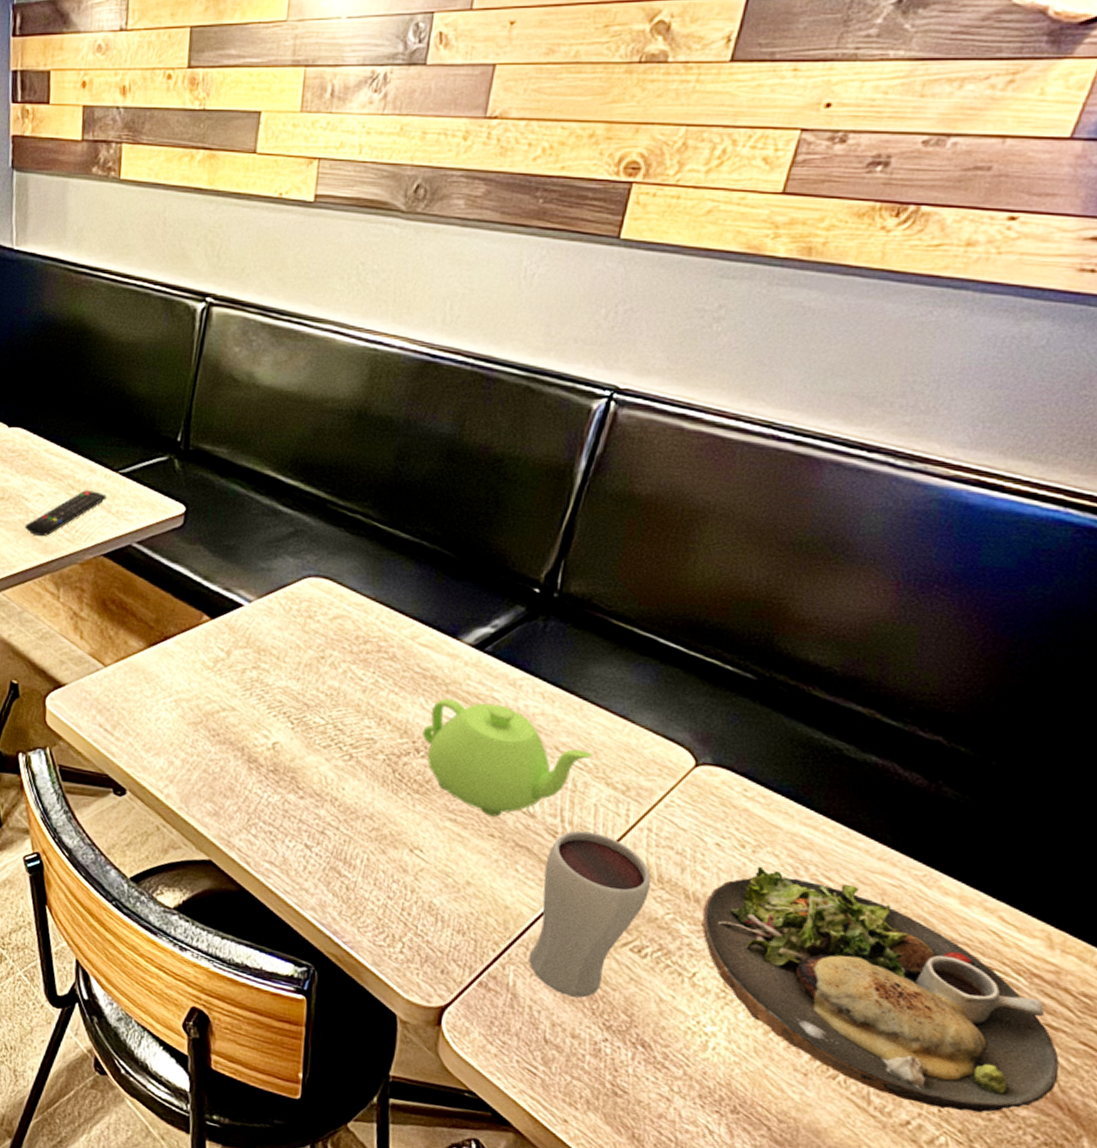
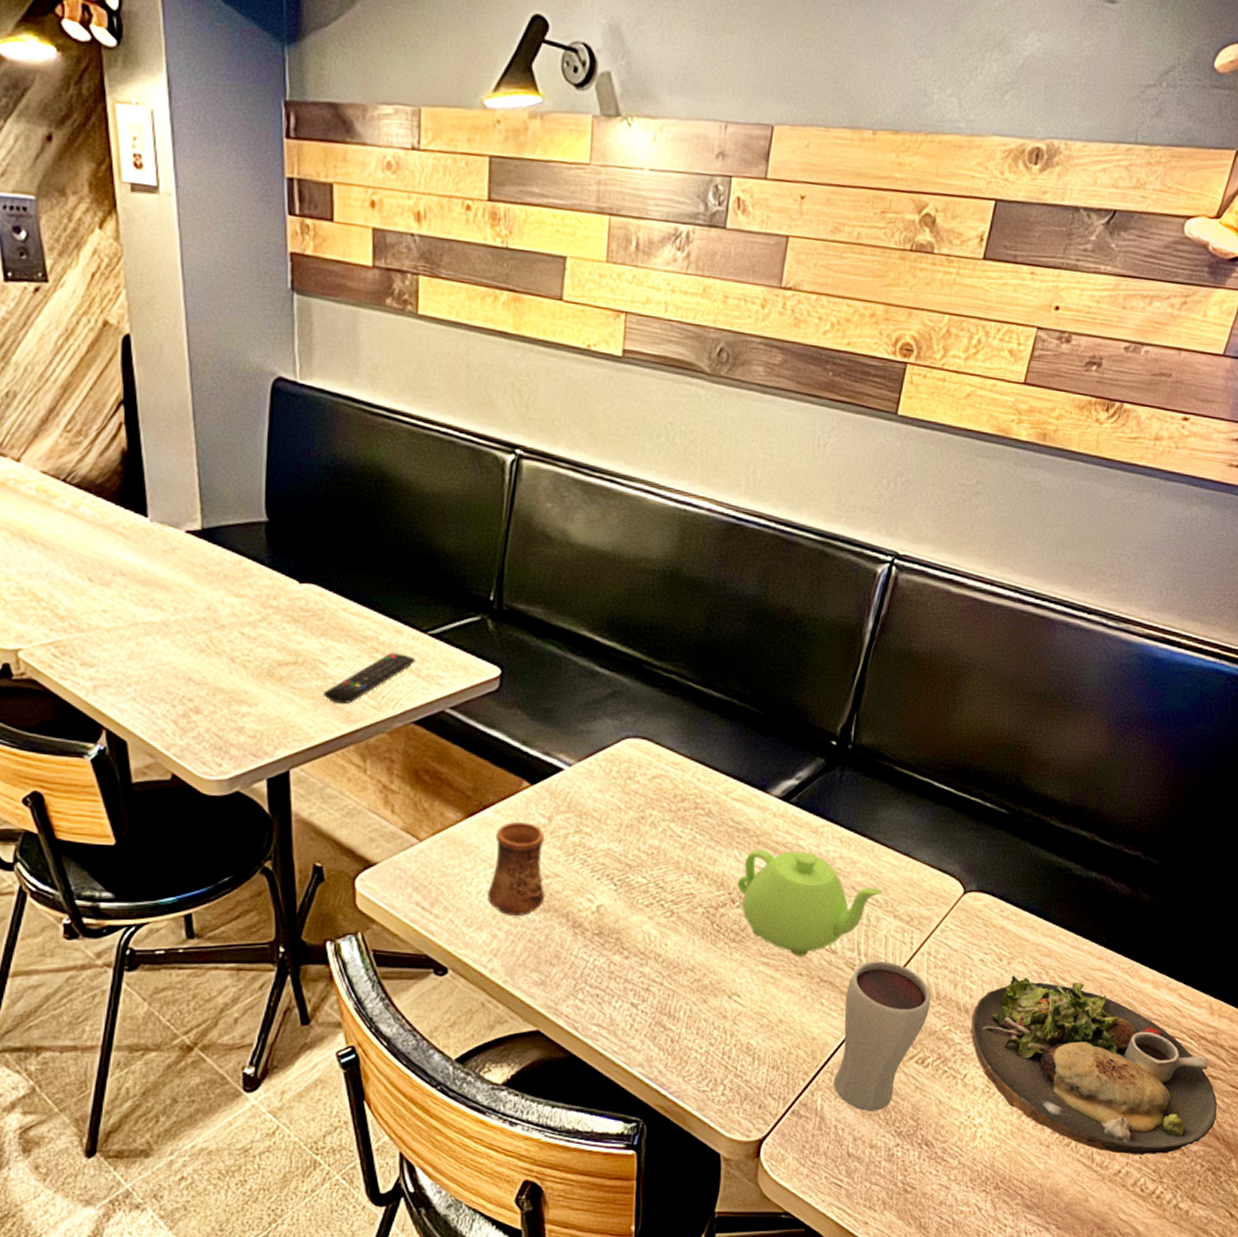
cup: none [166,653,223,746] -> present [488,821,546,916]

